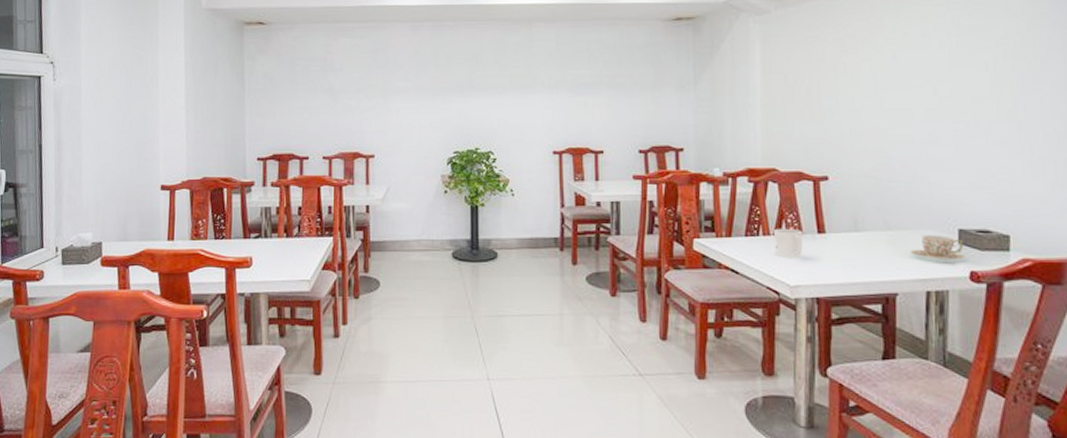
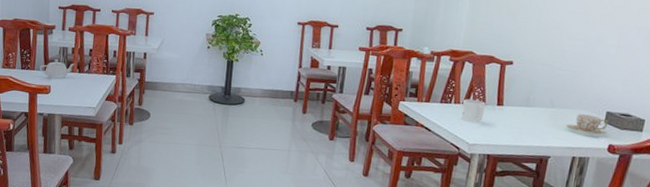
teapot: none [237,222,281,247] -> present [39,58,75,79]

